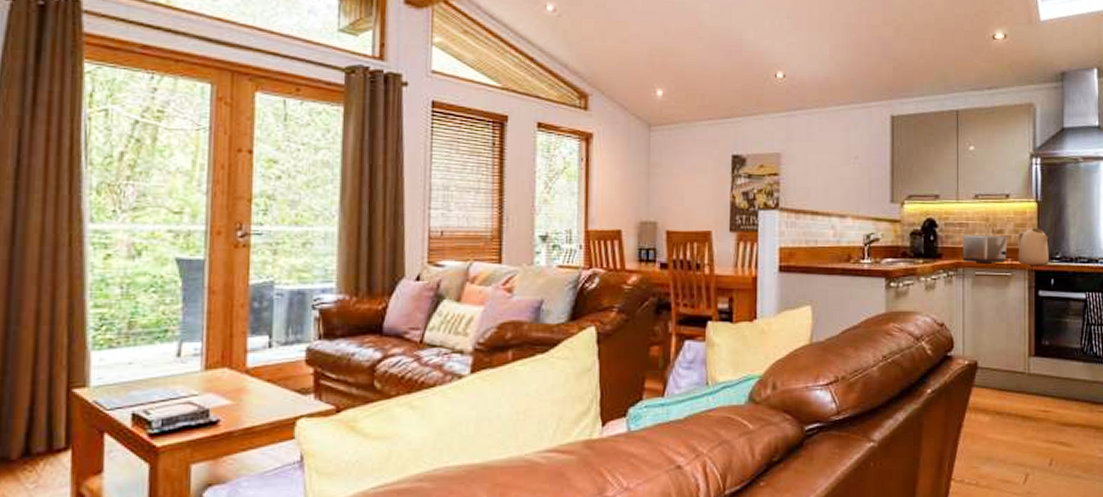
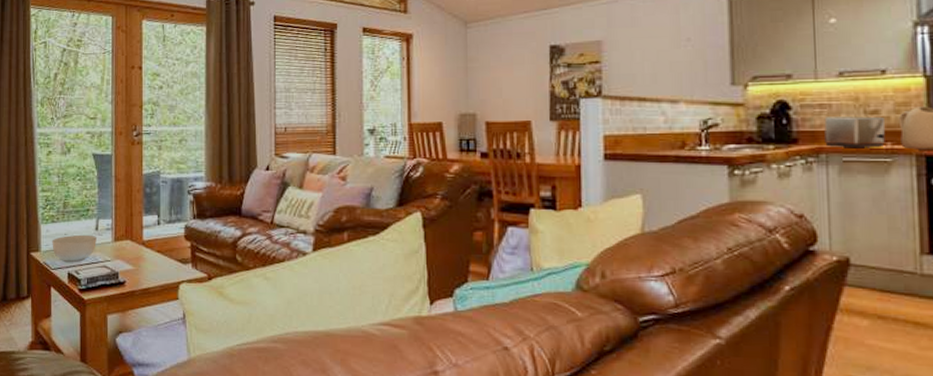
bowl: none [108,362,178,401] -> present [52,234,96,263]

